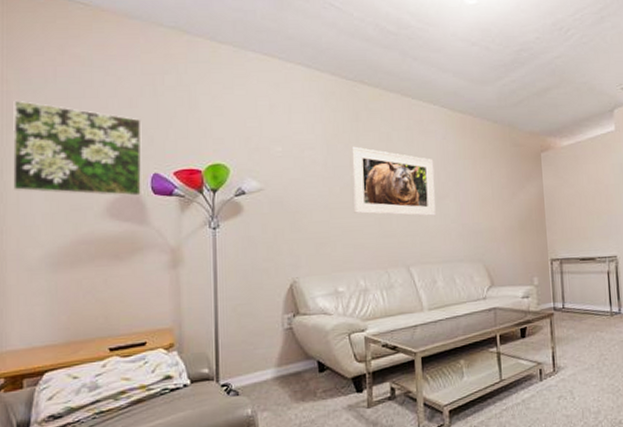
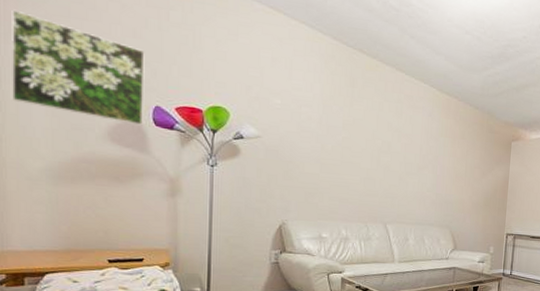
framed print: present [351,146,436,216] -> none [342,110,418,183]

